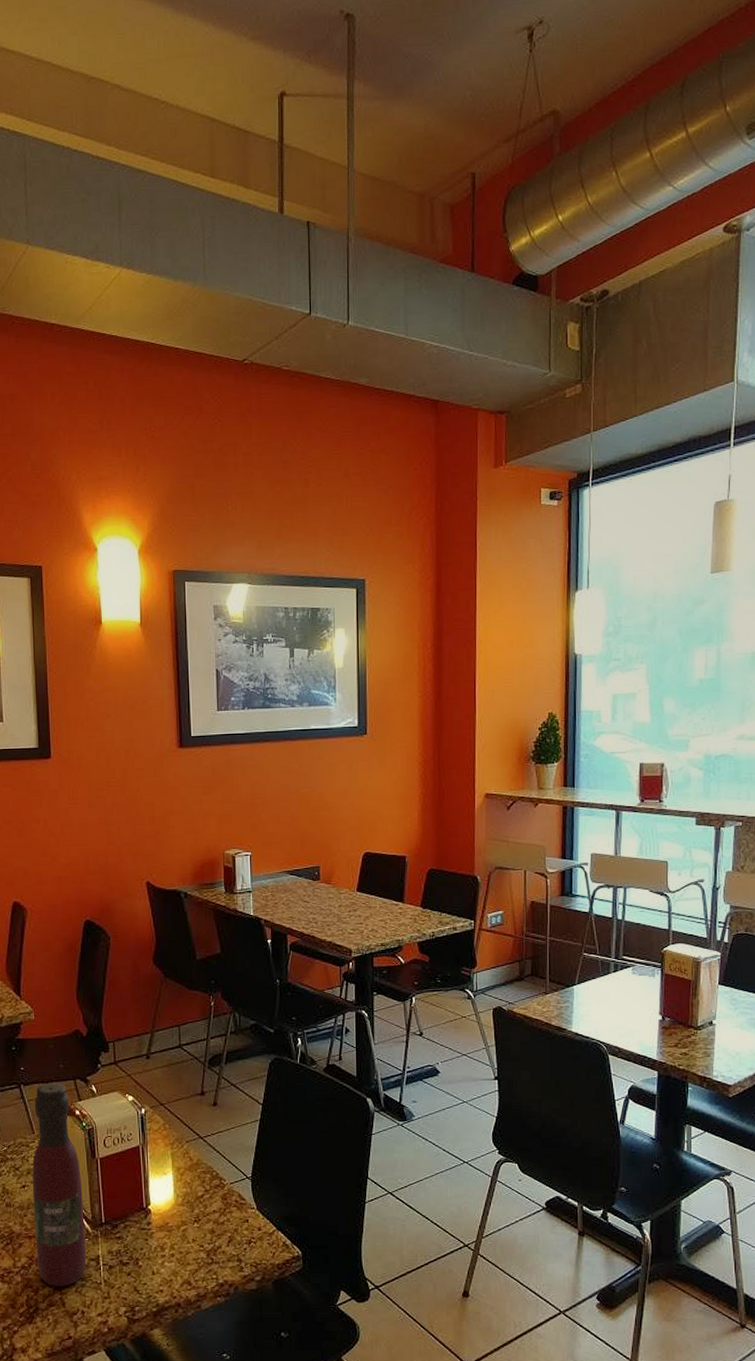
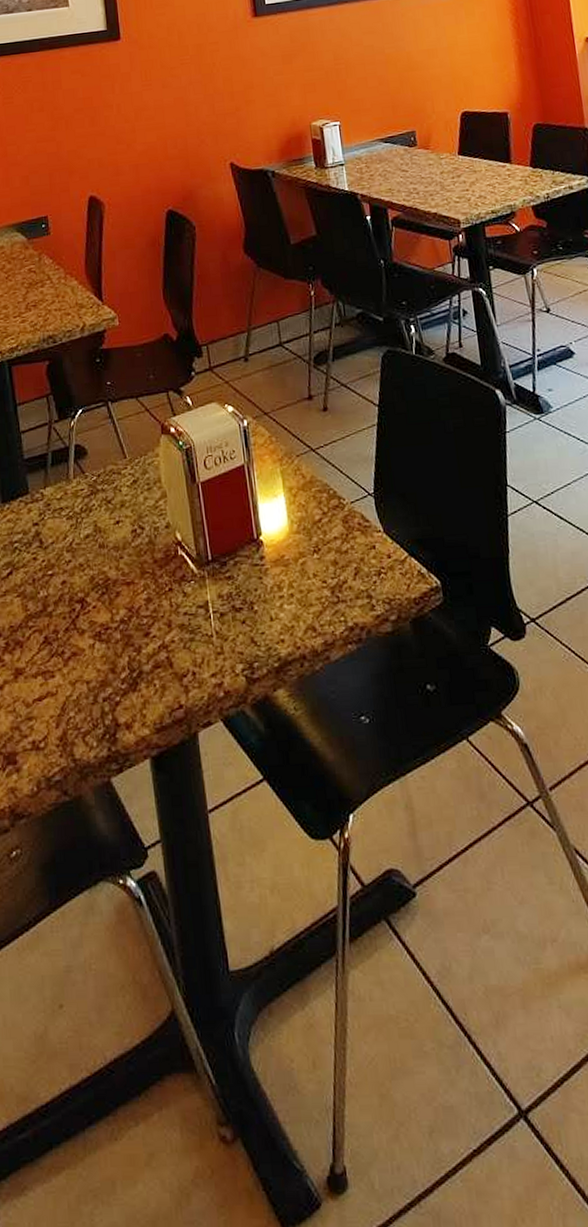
wine bottle: present [32,1082,87,1287] -> none [124,396,194,644]

